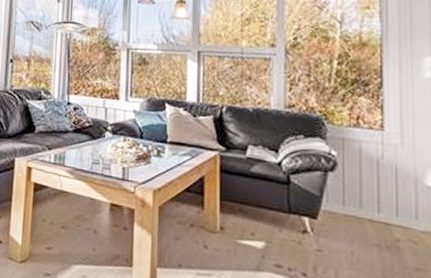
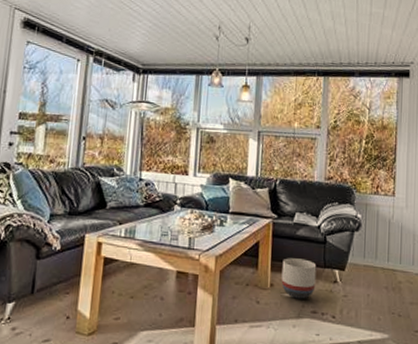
planter: none [234,198,279,249] -> present [281,258,317,299]

